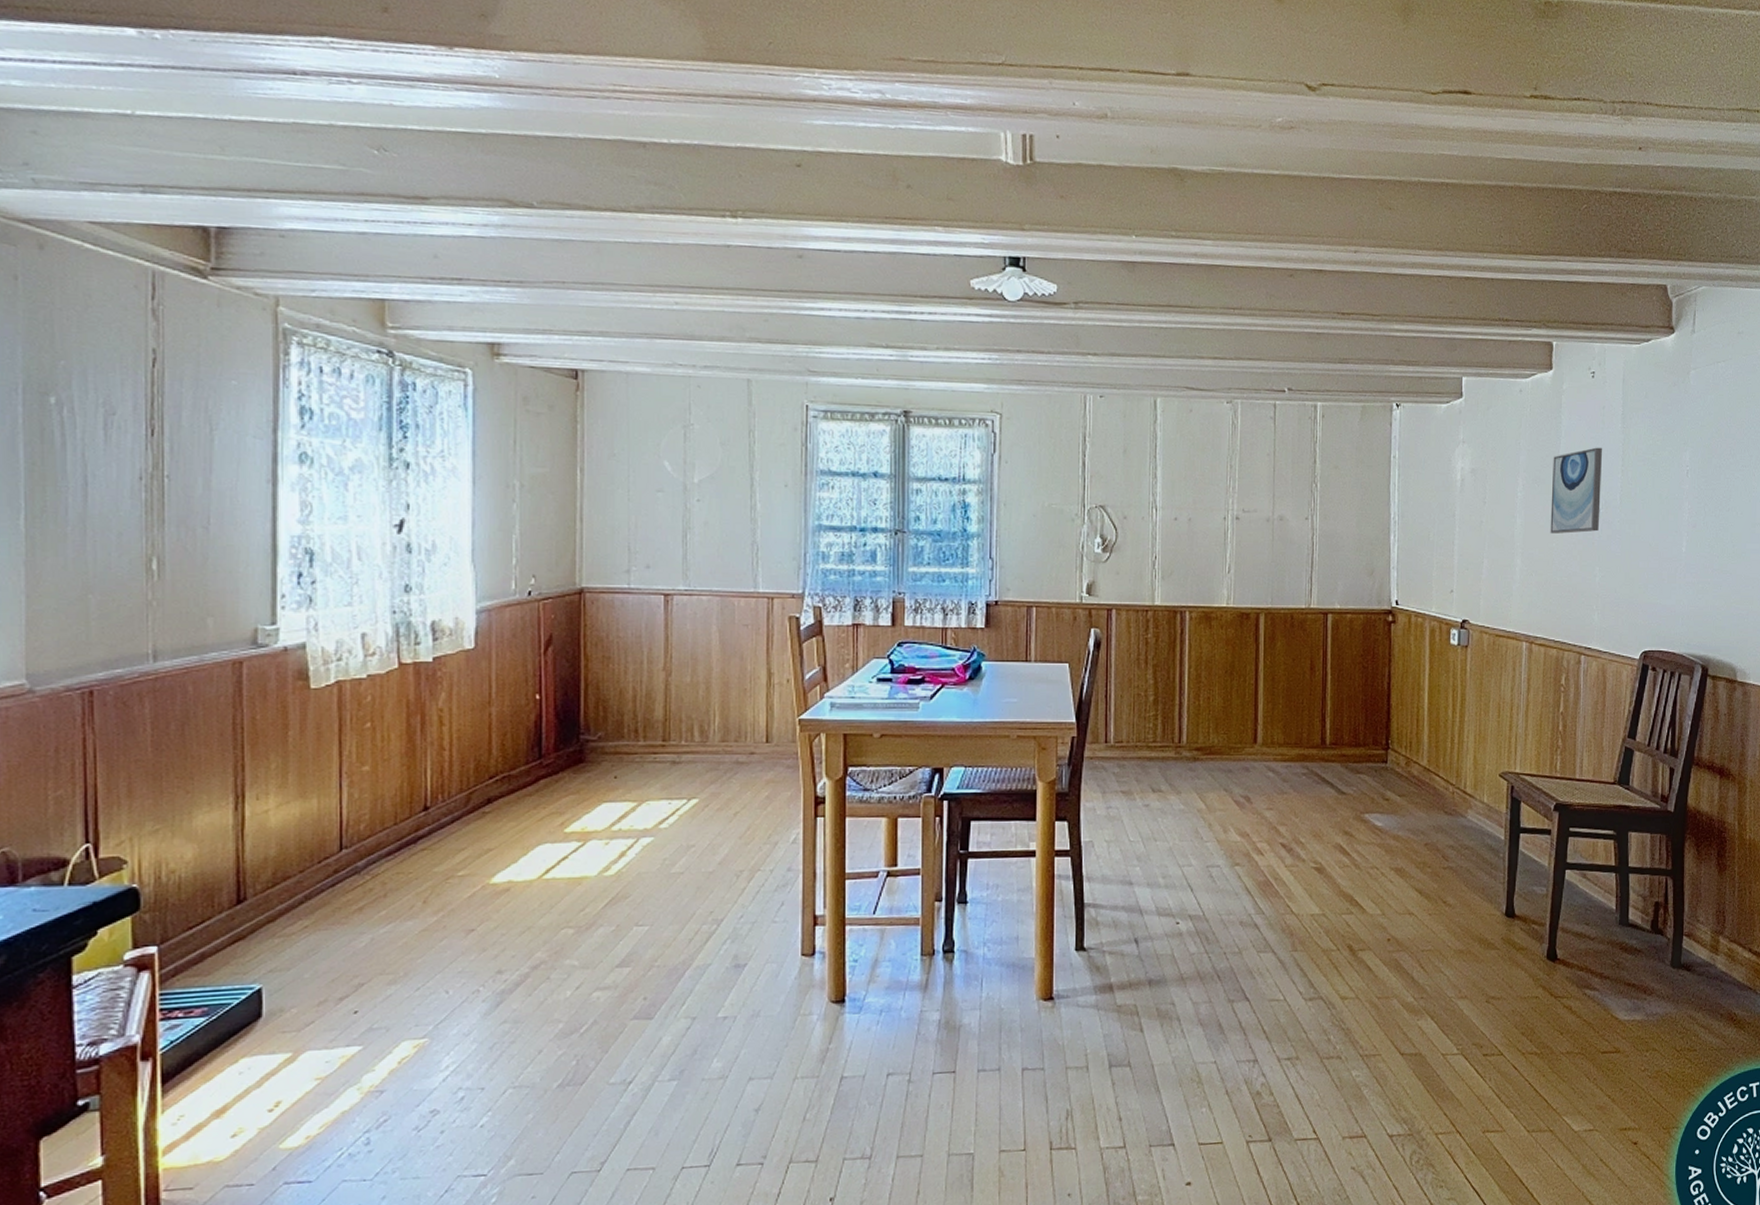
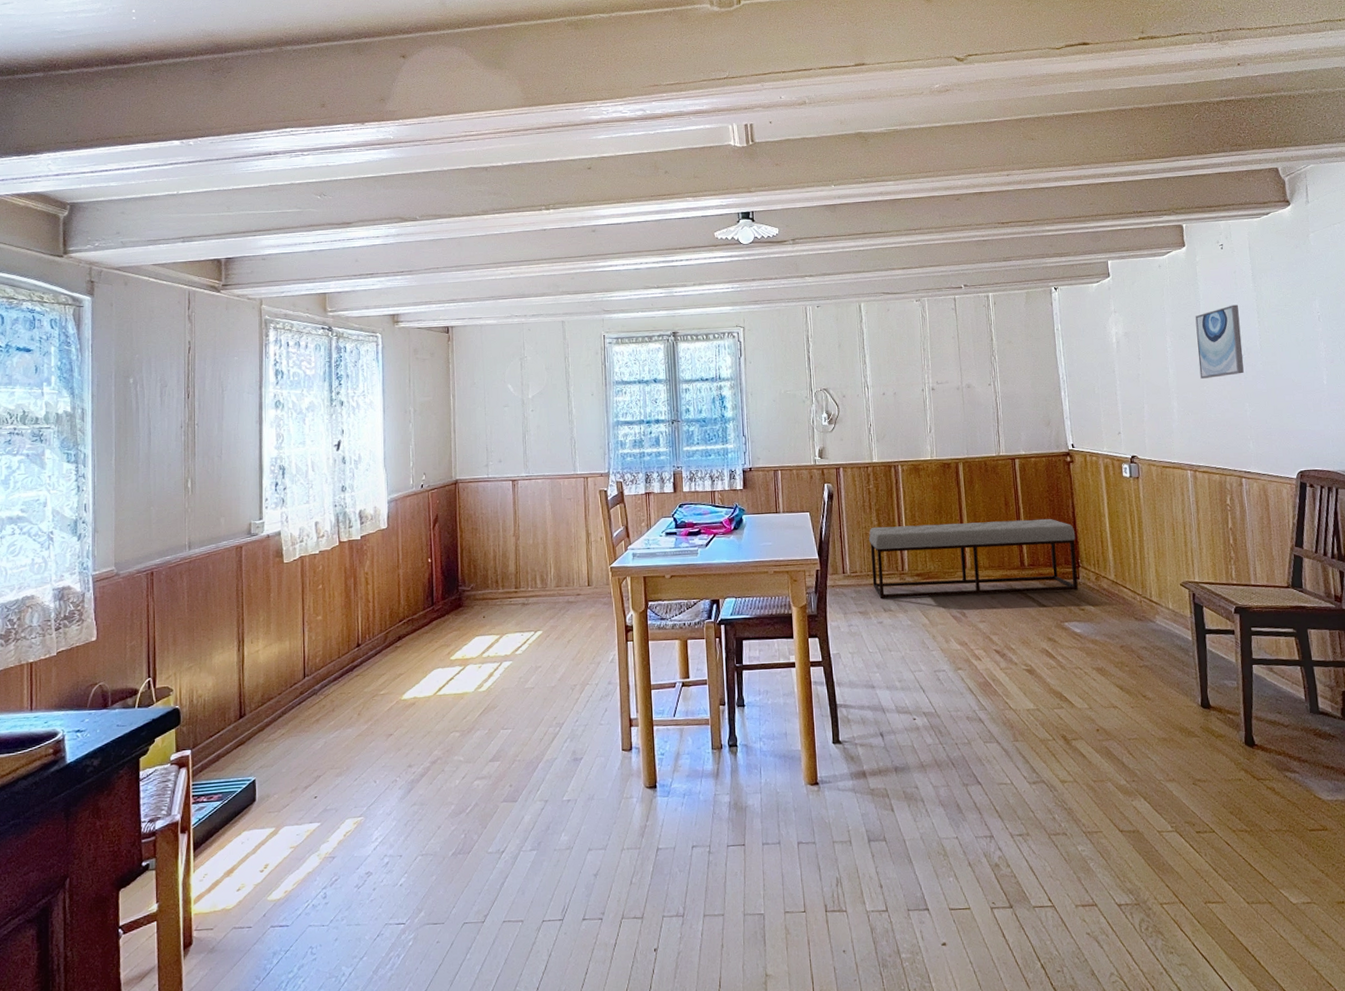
bench: none [1140,686,1389,777] -> present [868,518,1078,599]

